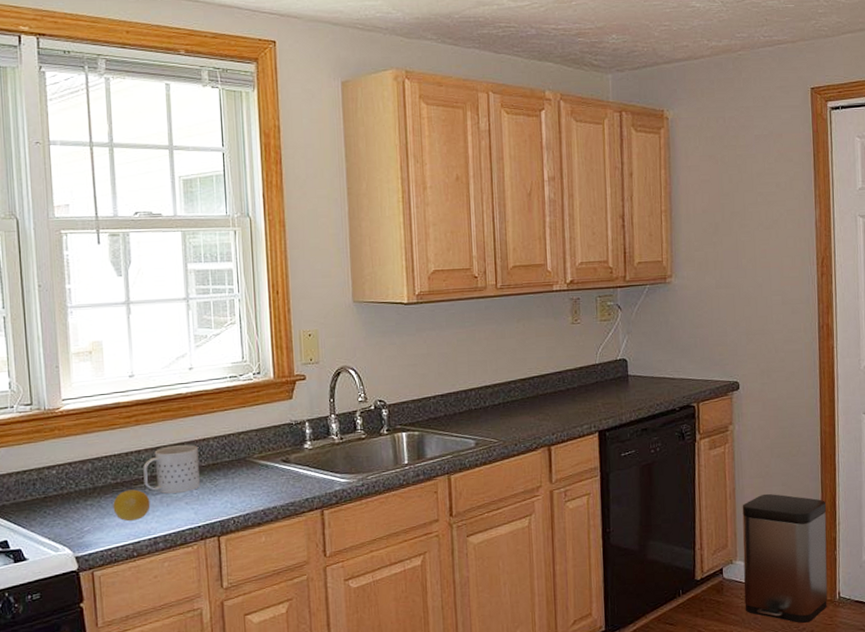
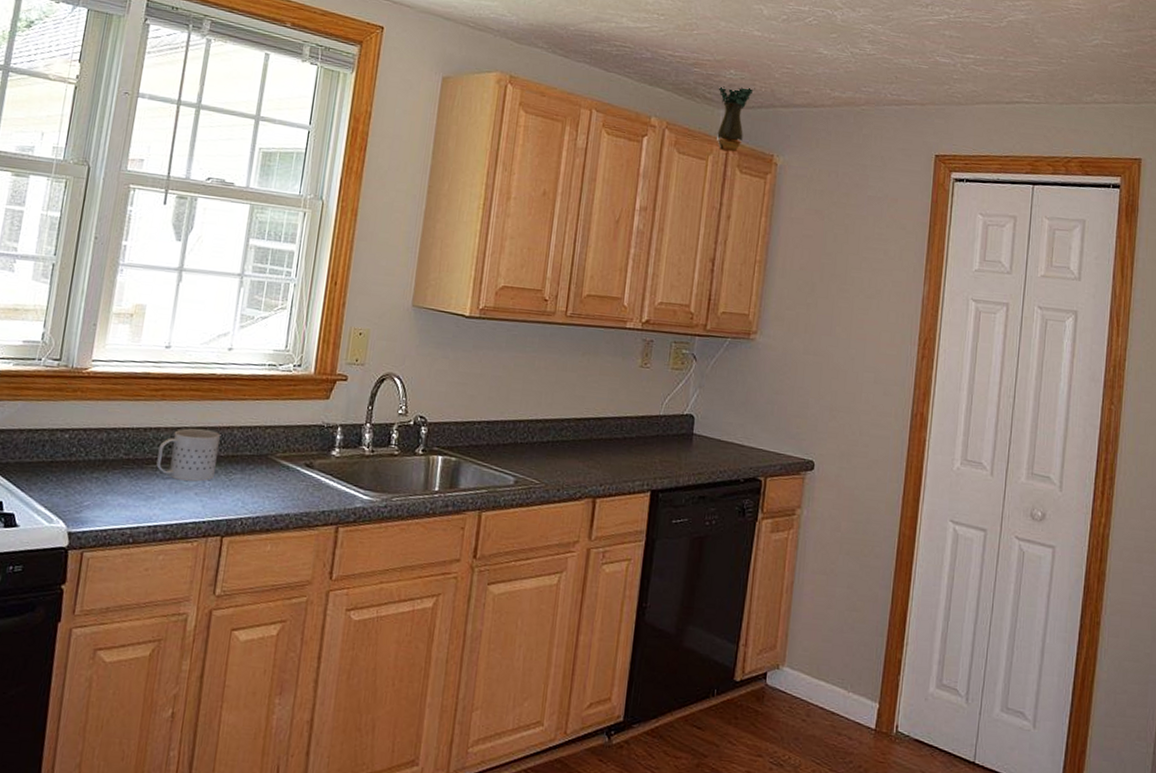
fruit: present [113,489,151,522] -> none [118,468,159,504]
vase: none [602,49,638,113] -> present [717,86,755,153]
pedal bin: present [742,493,828,623] -> none [786,594,896,755]

